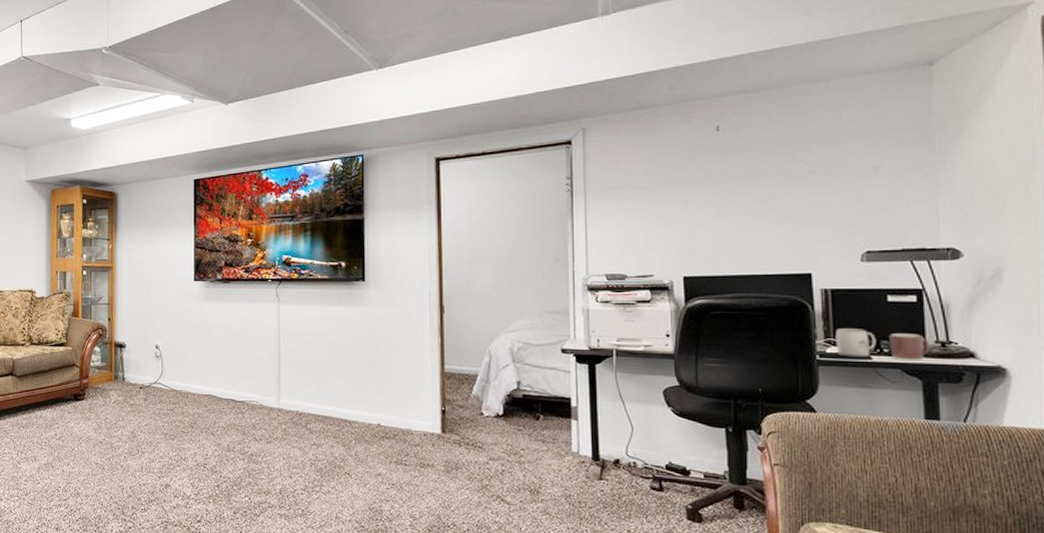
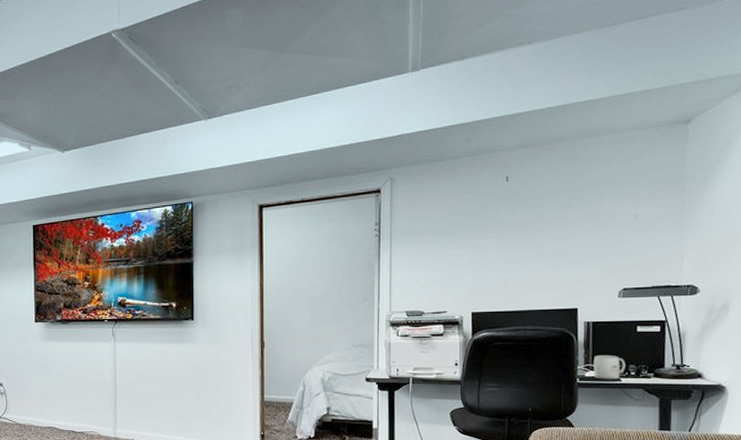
mug: present [888,332,930,361] -> none [635,358,668,382]

